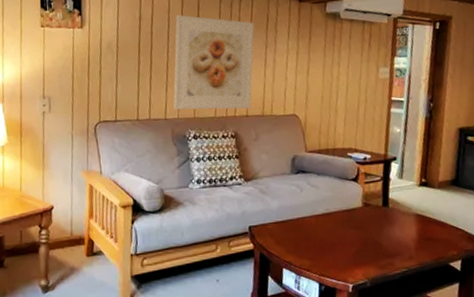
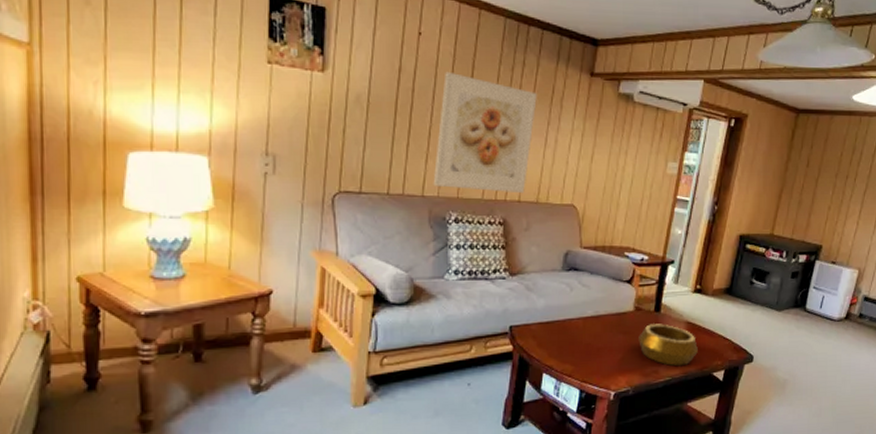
decorative bowl: none [370,217,431,258] -> present [638,324,698,367]

